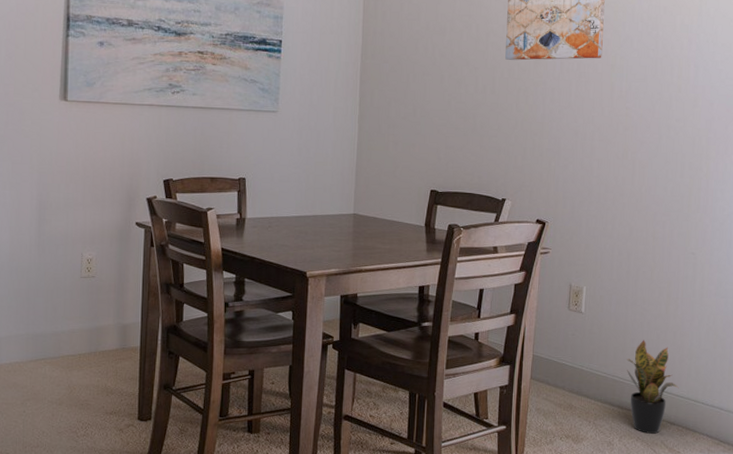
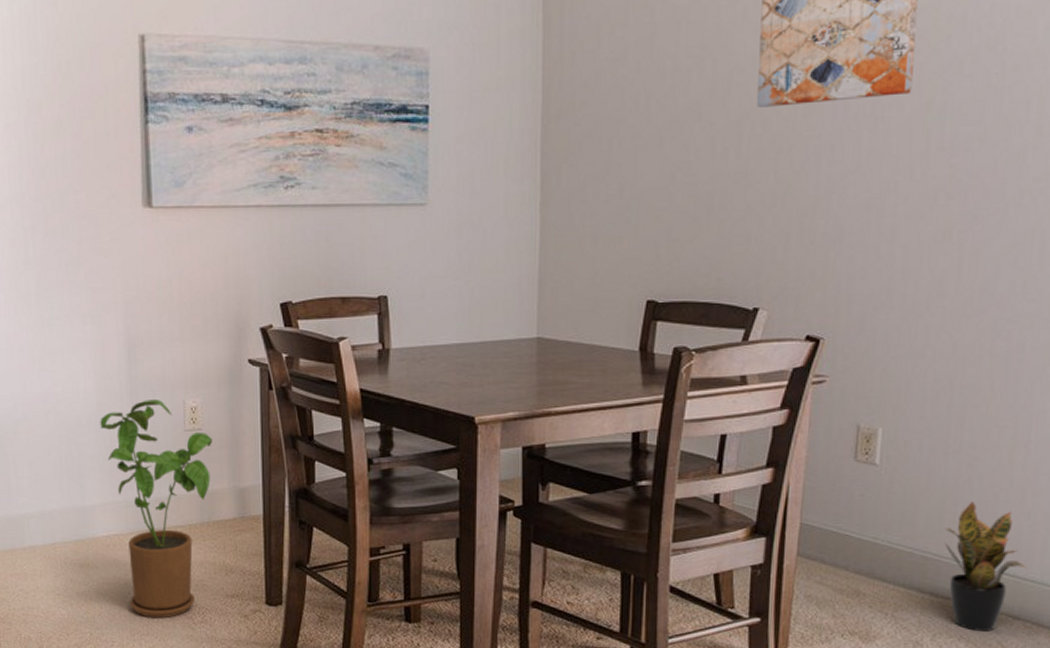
house plant: none [11,251,104,433] -> present [100,398,213,619]

